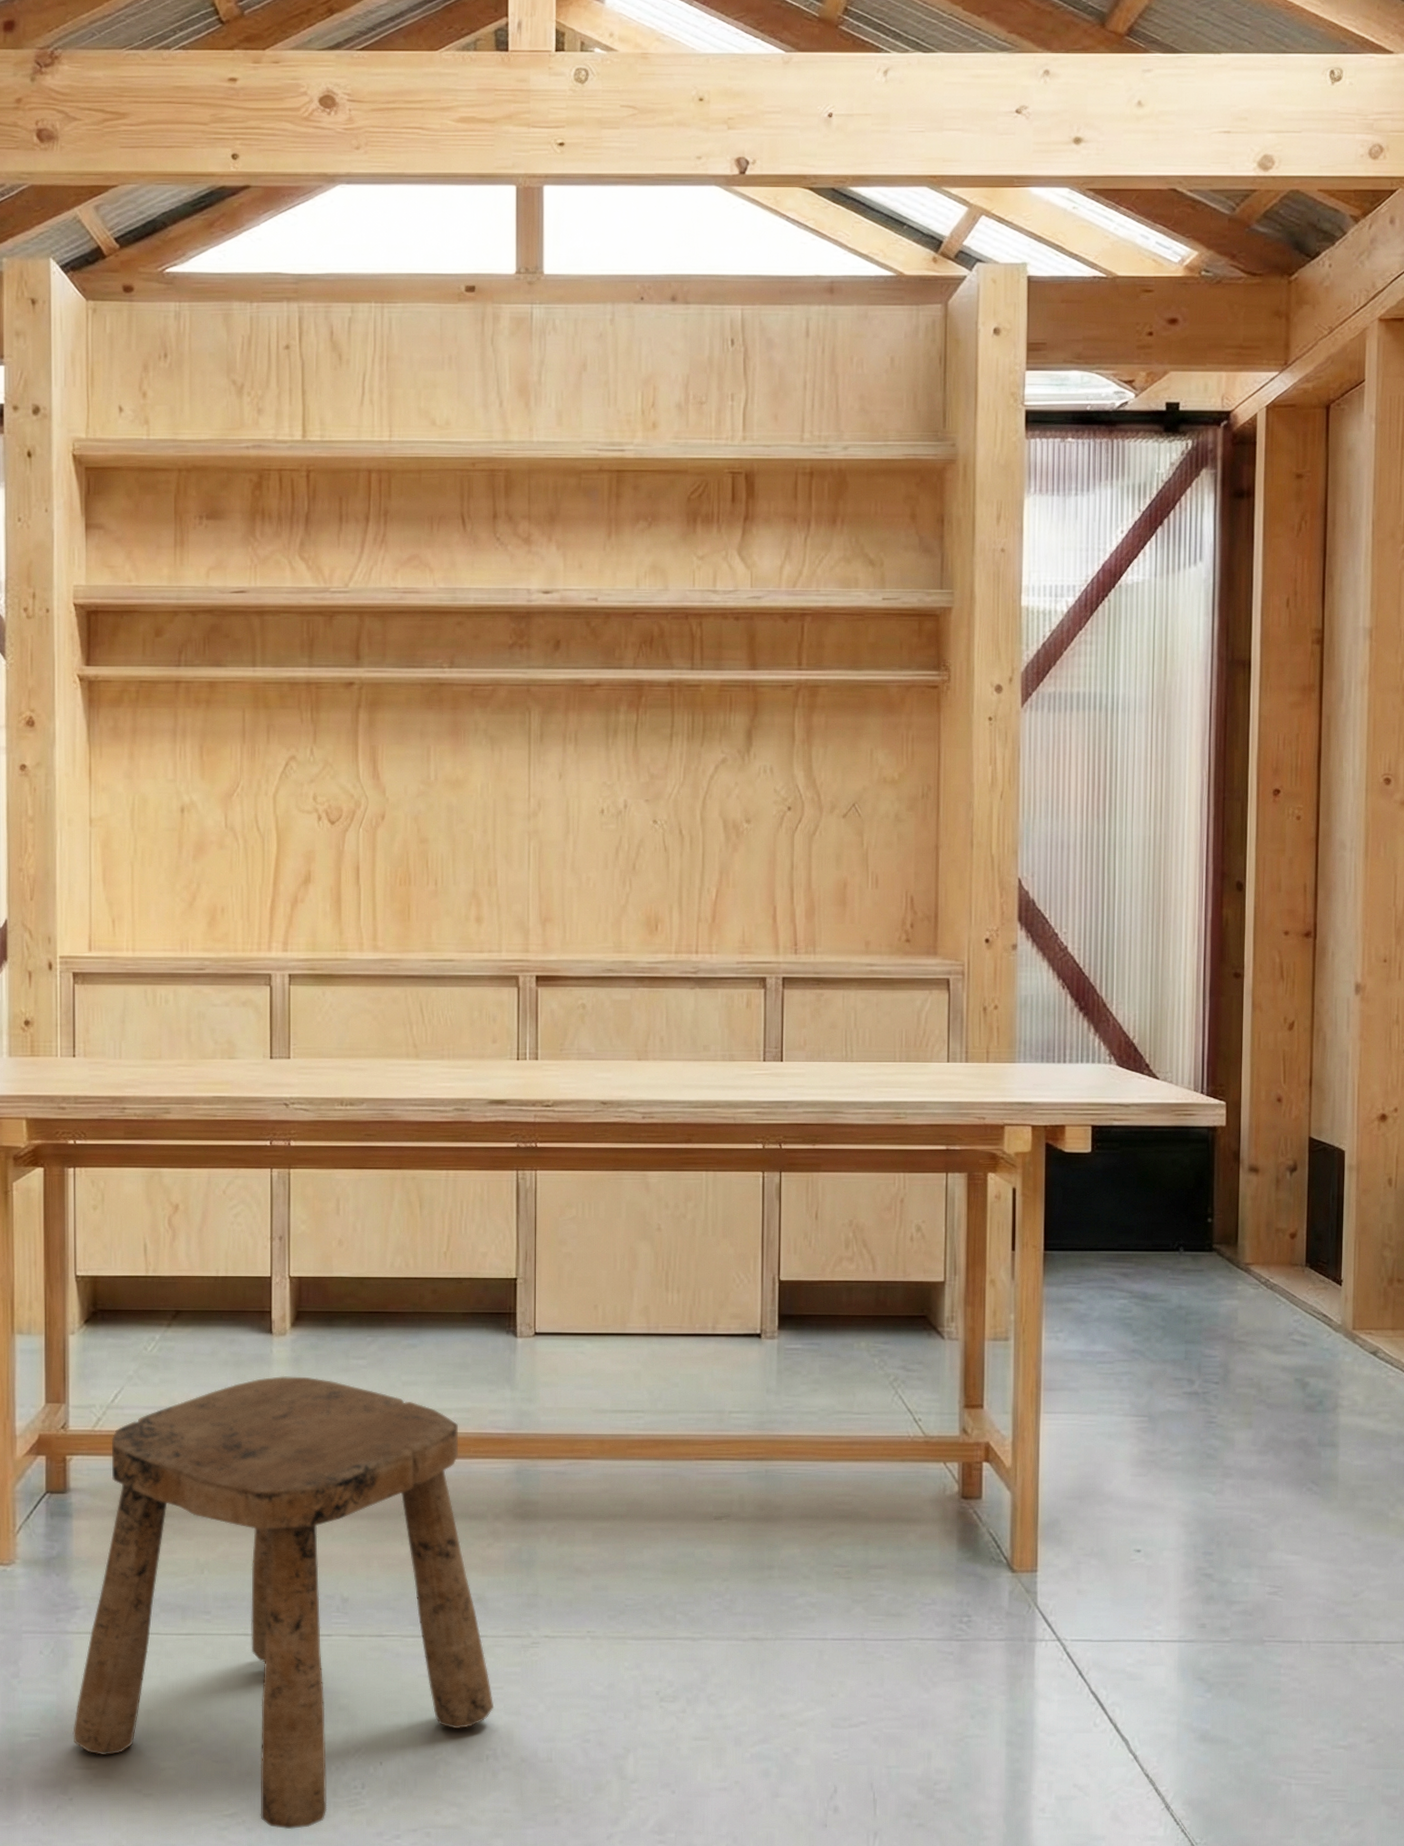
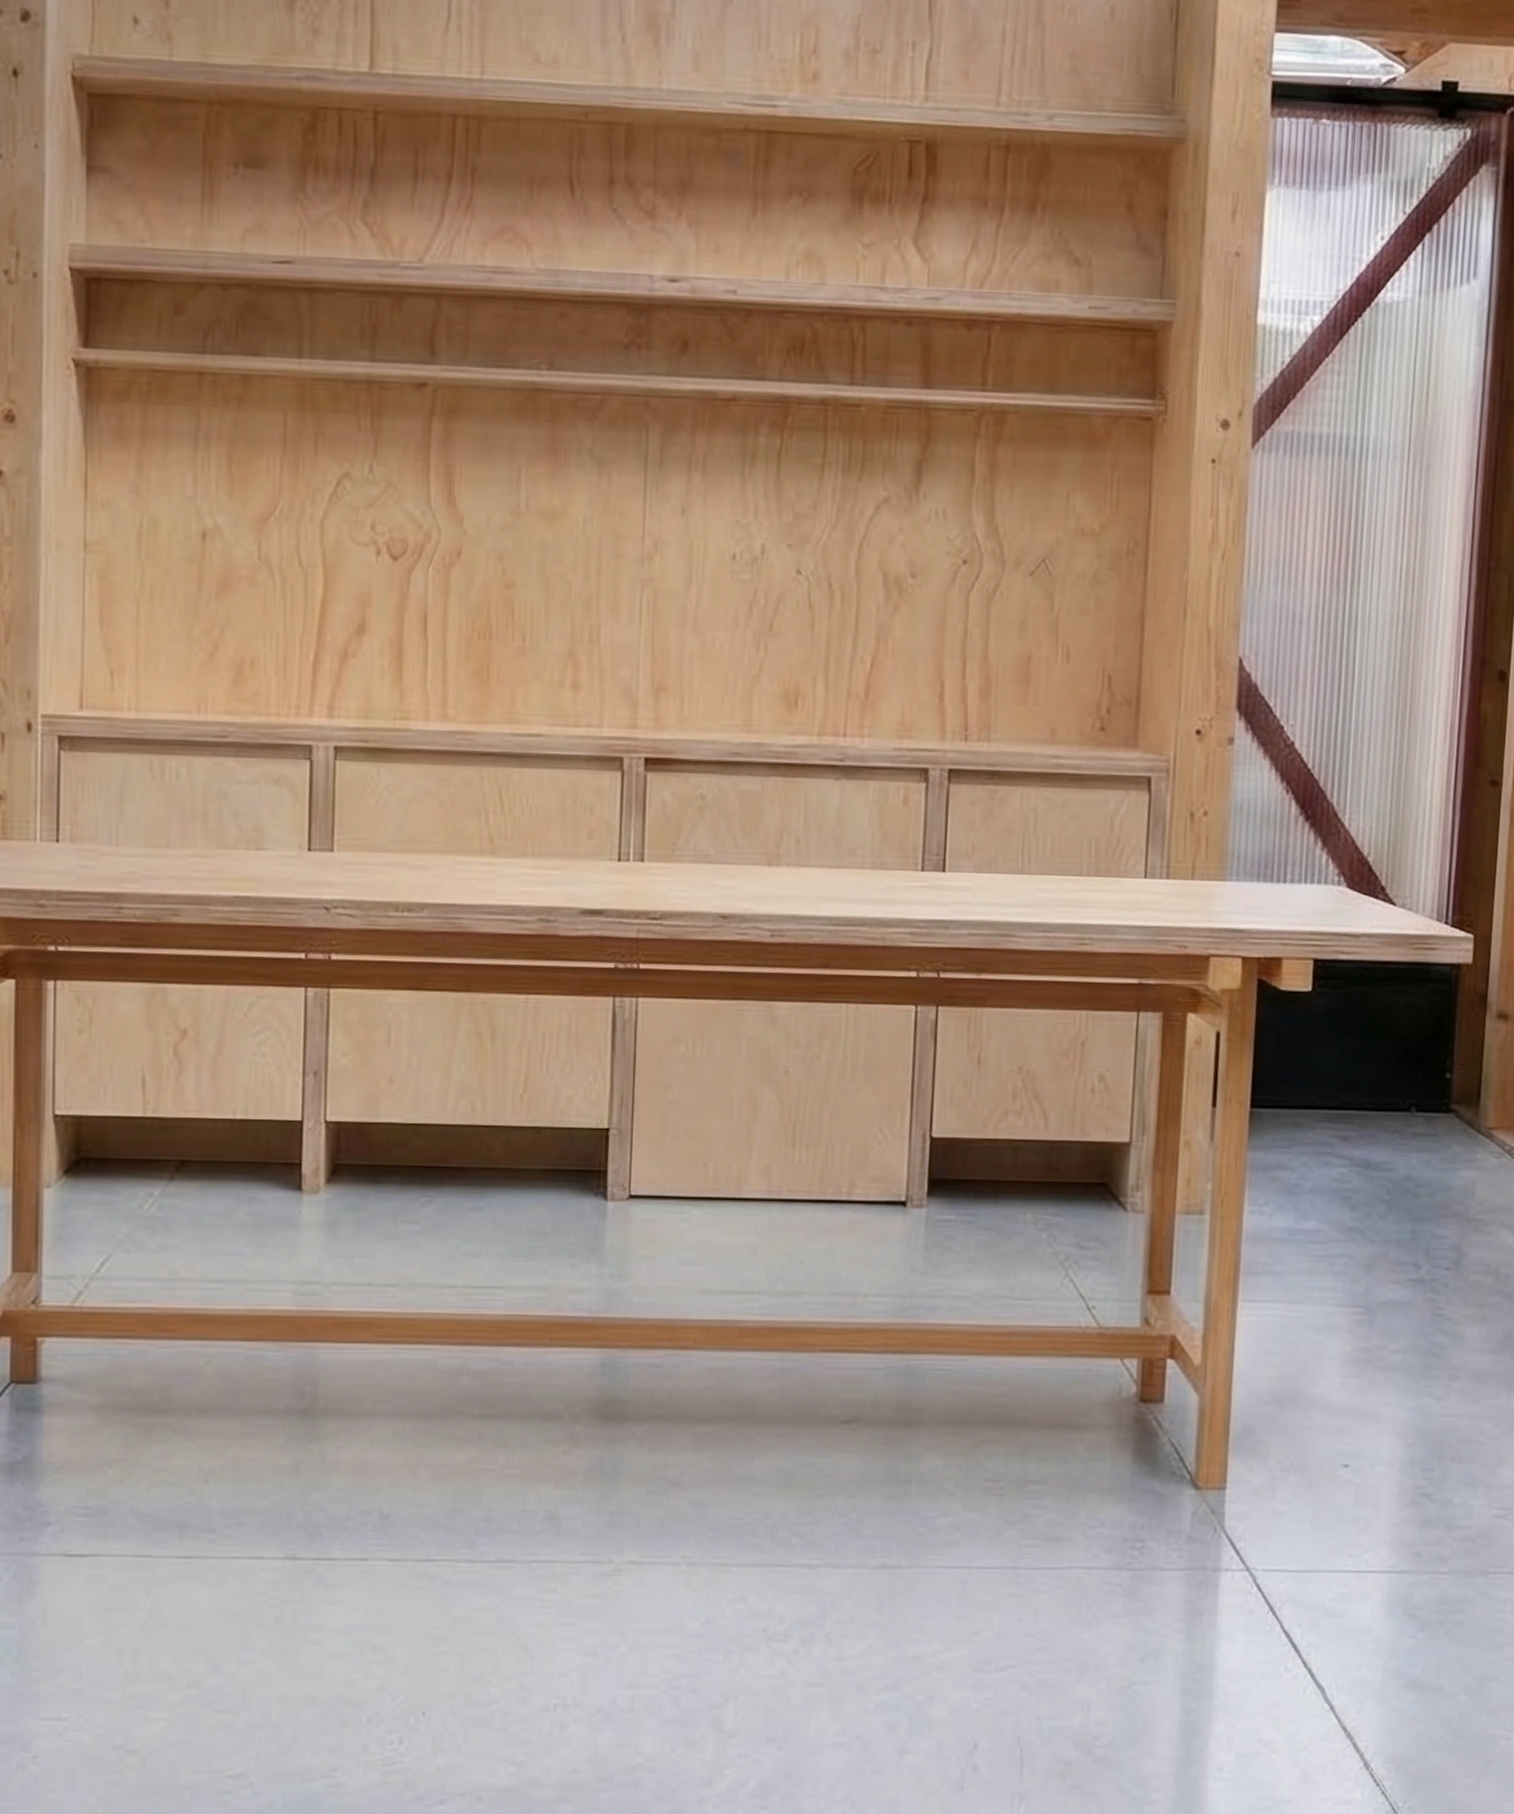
stool: present [73,1375,494,1830] -> none [38,1242,566,1794]

